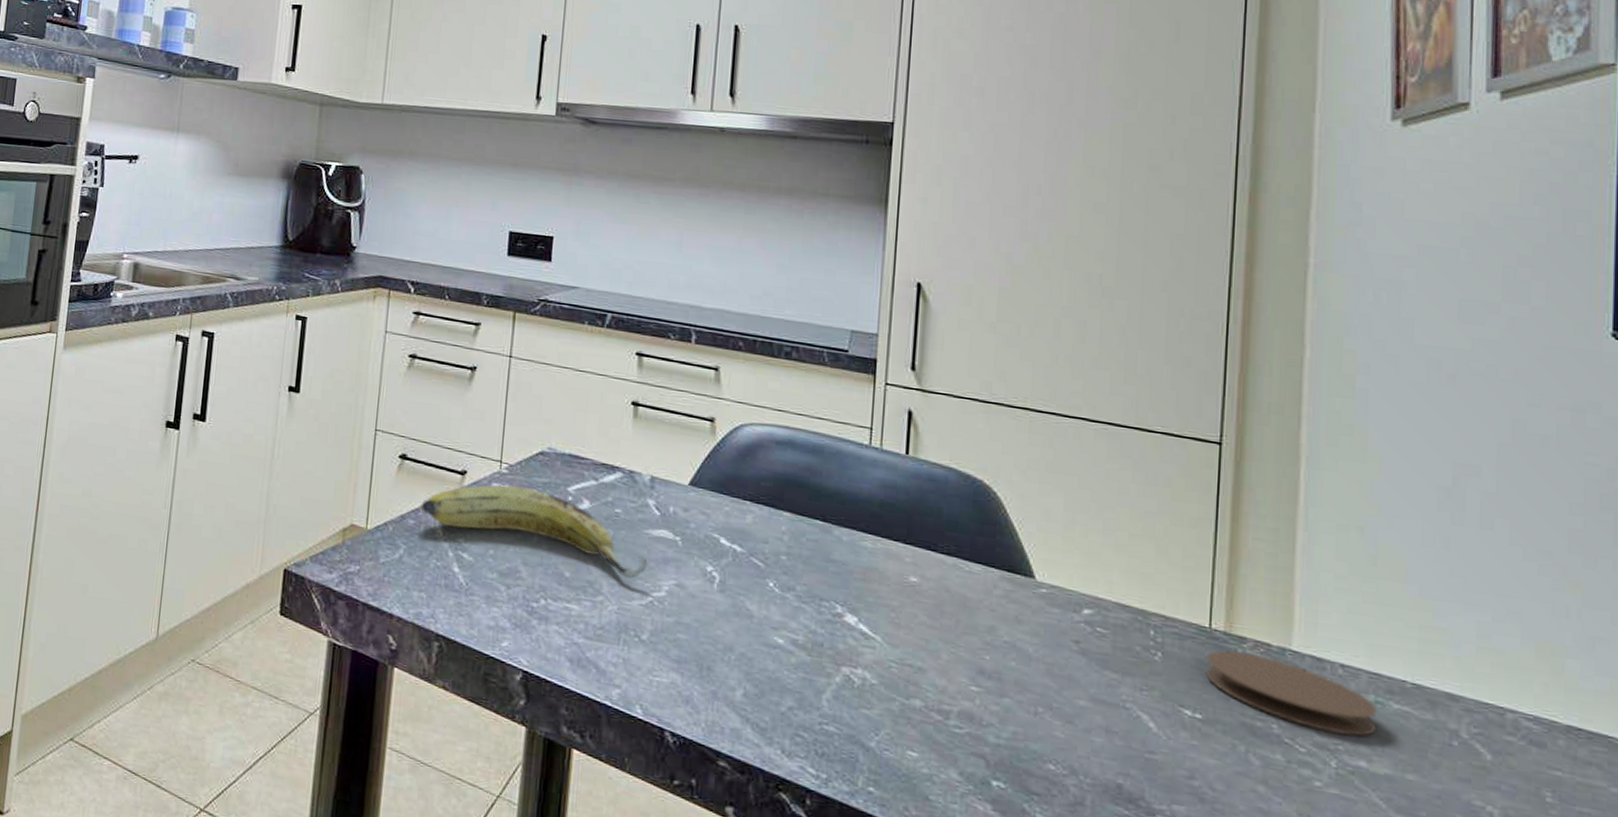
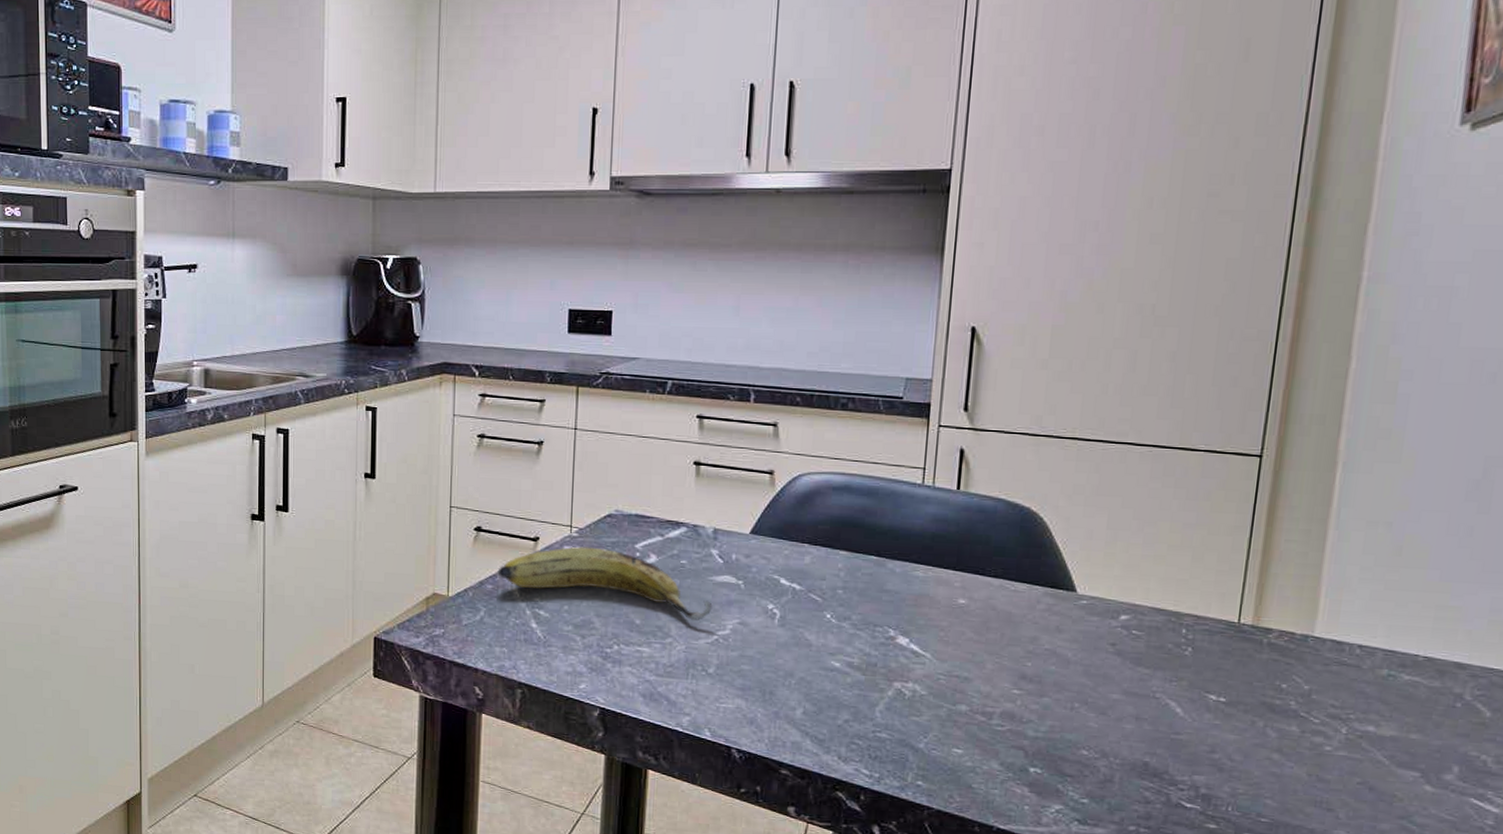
coaster: present [1205,649,1377,737] -> none [1231,641,1389,707]

